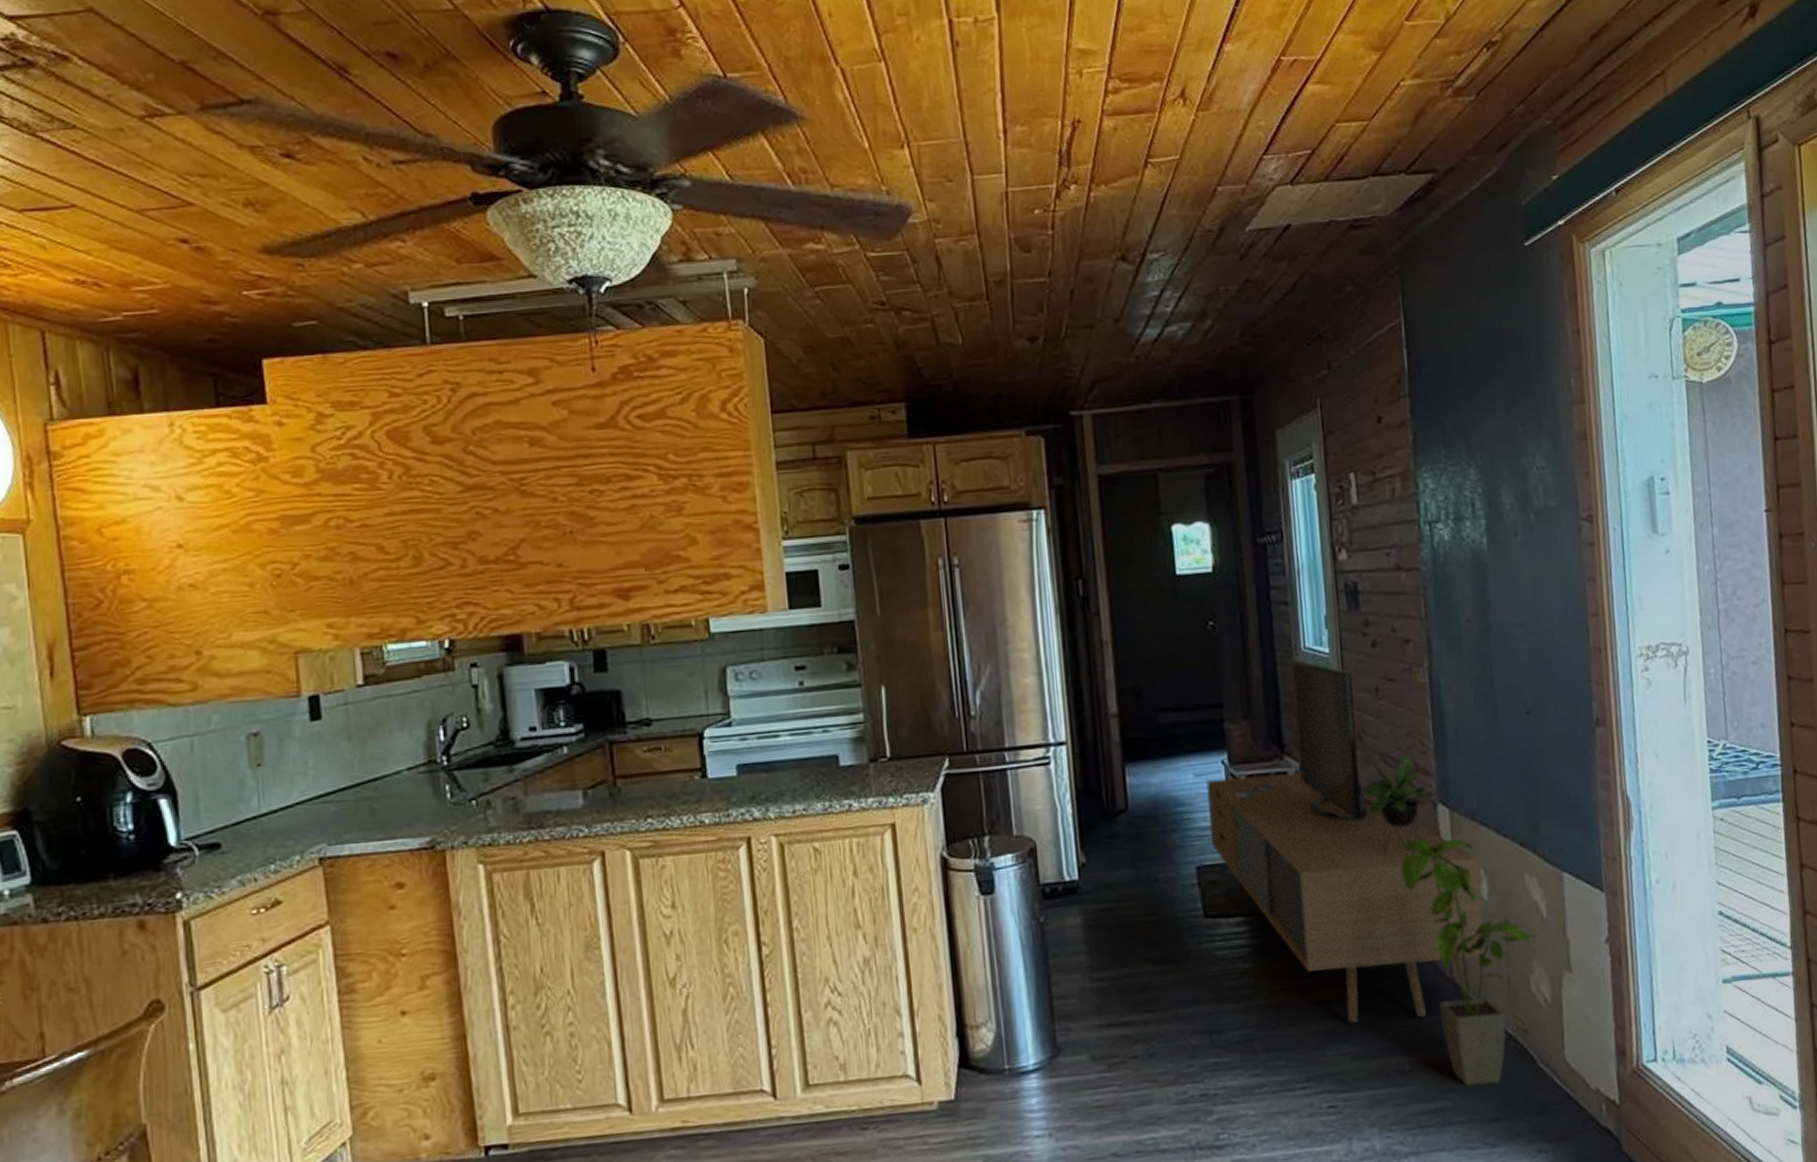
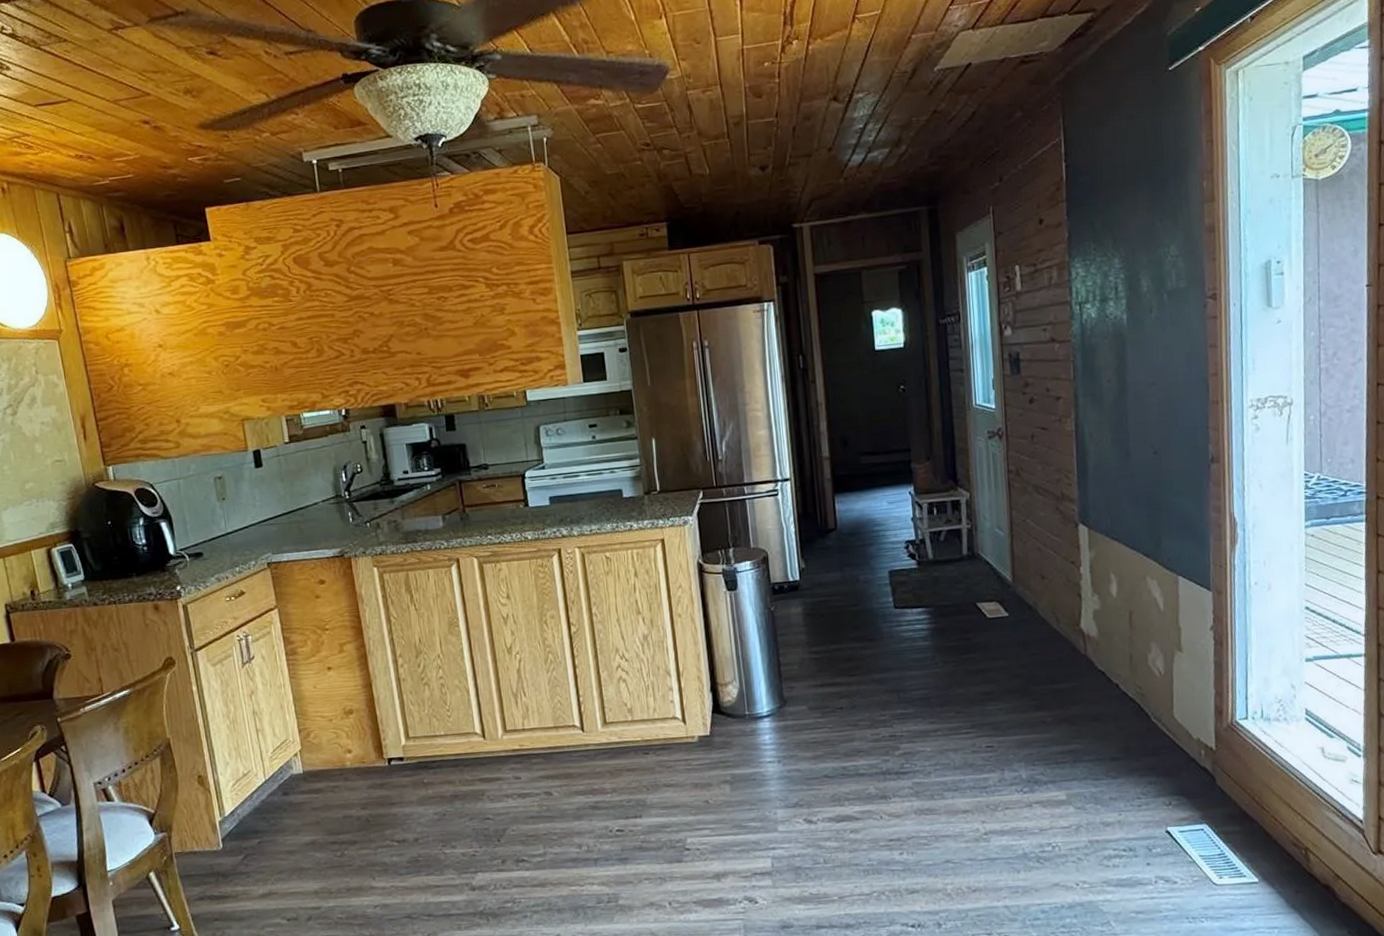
media console: present [1205,660,1486,1023] -> none [896,414,1113,687]
house plant: present [1400,838,1539,1087] -> none [1047,550,1156,735]

